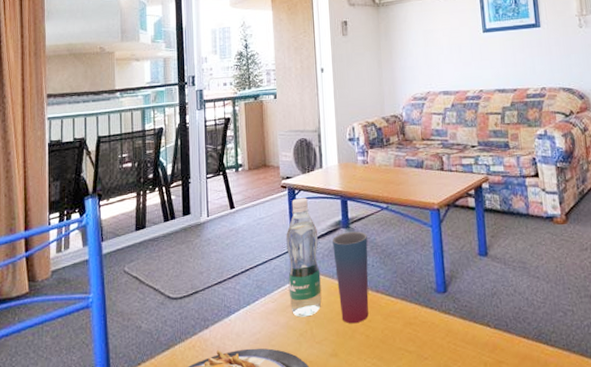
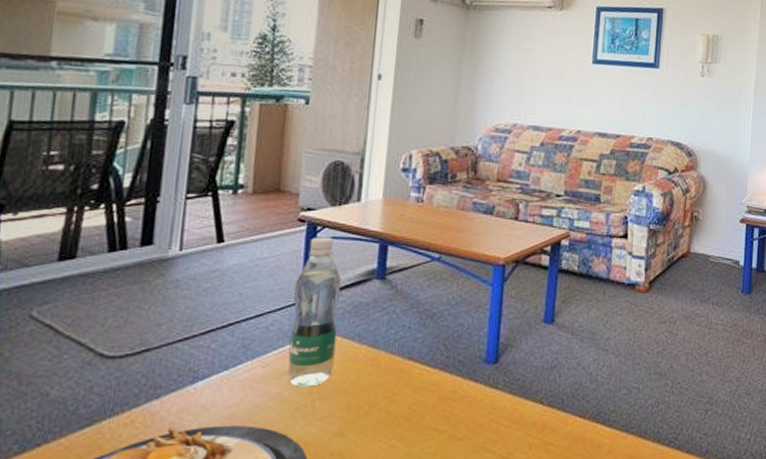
cup: present [332,231,369,324] -> none [357,284,408,397]

